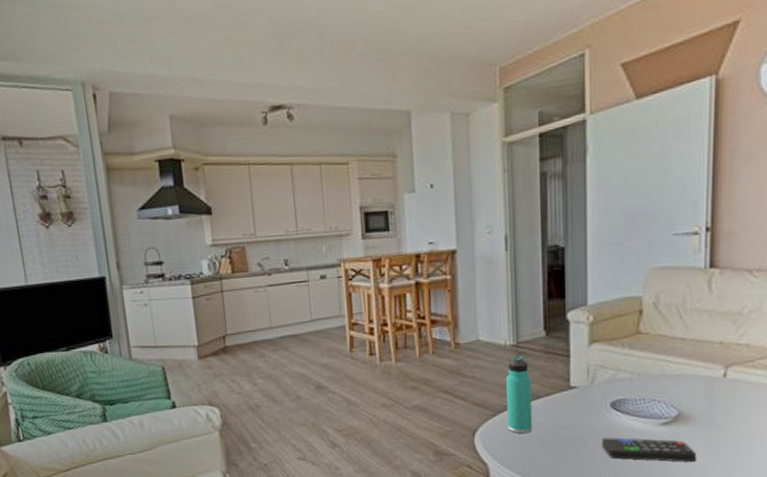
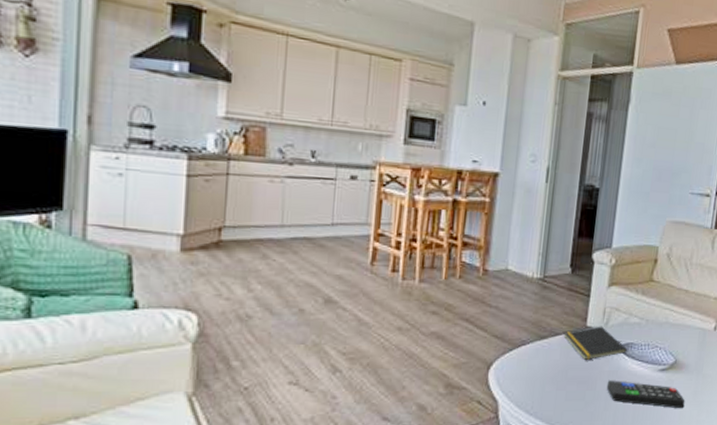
thermos bottle: present [506,355,533,434] -> none [522,289,552,371]
notepad: none [546,385,621,420] -> present [563,326,628,360]

